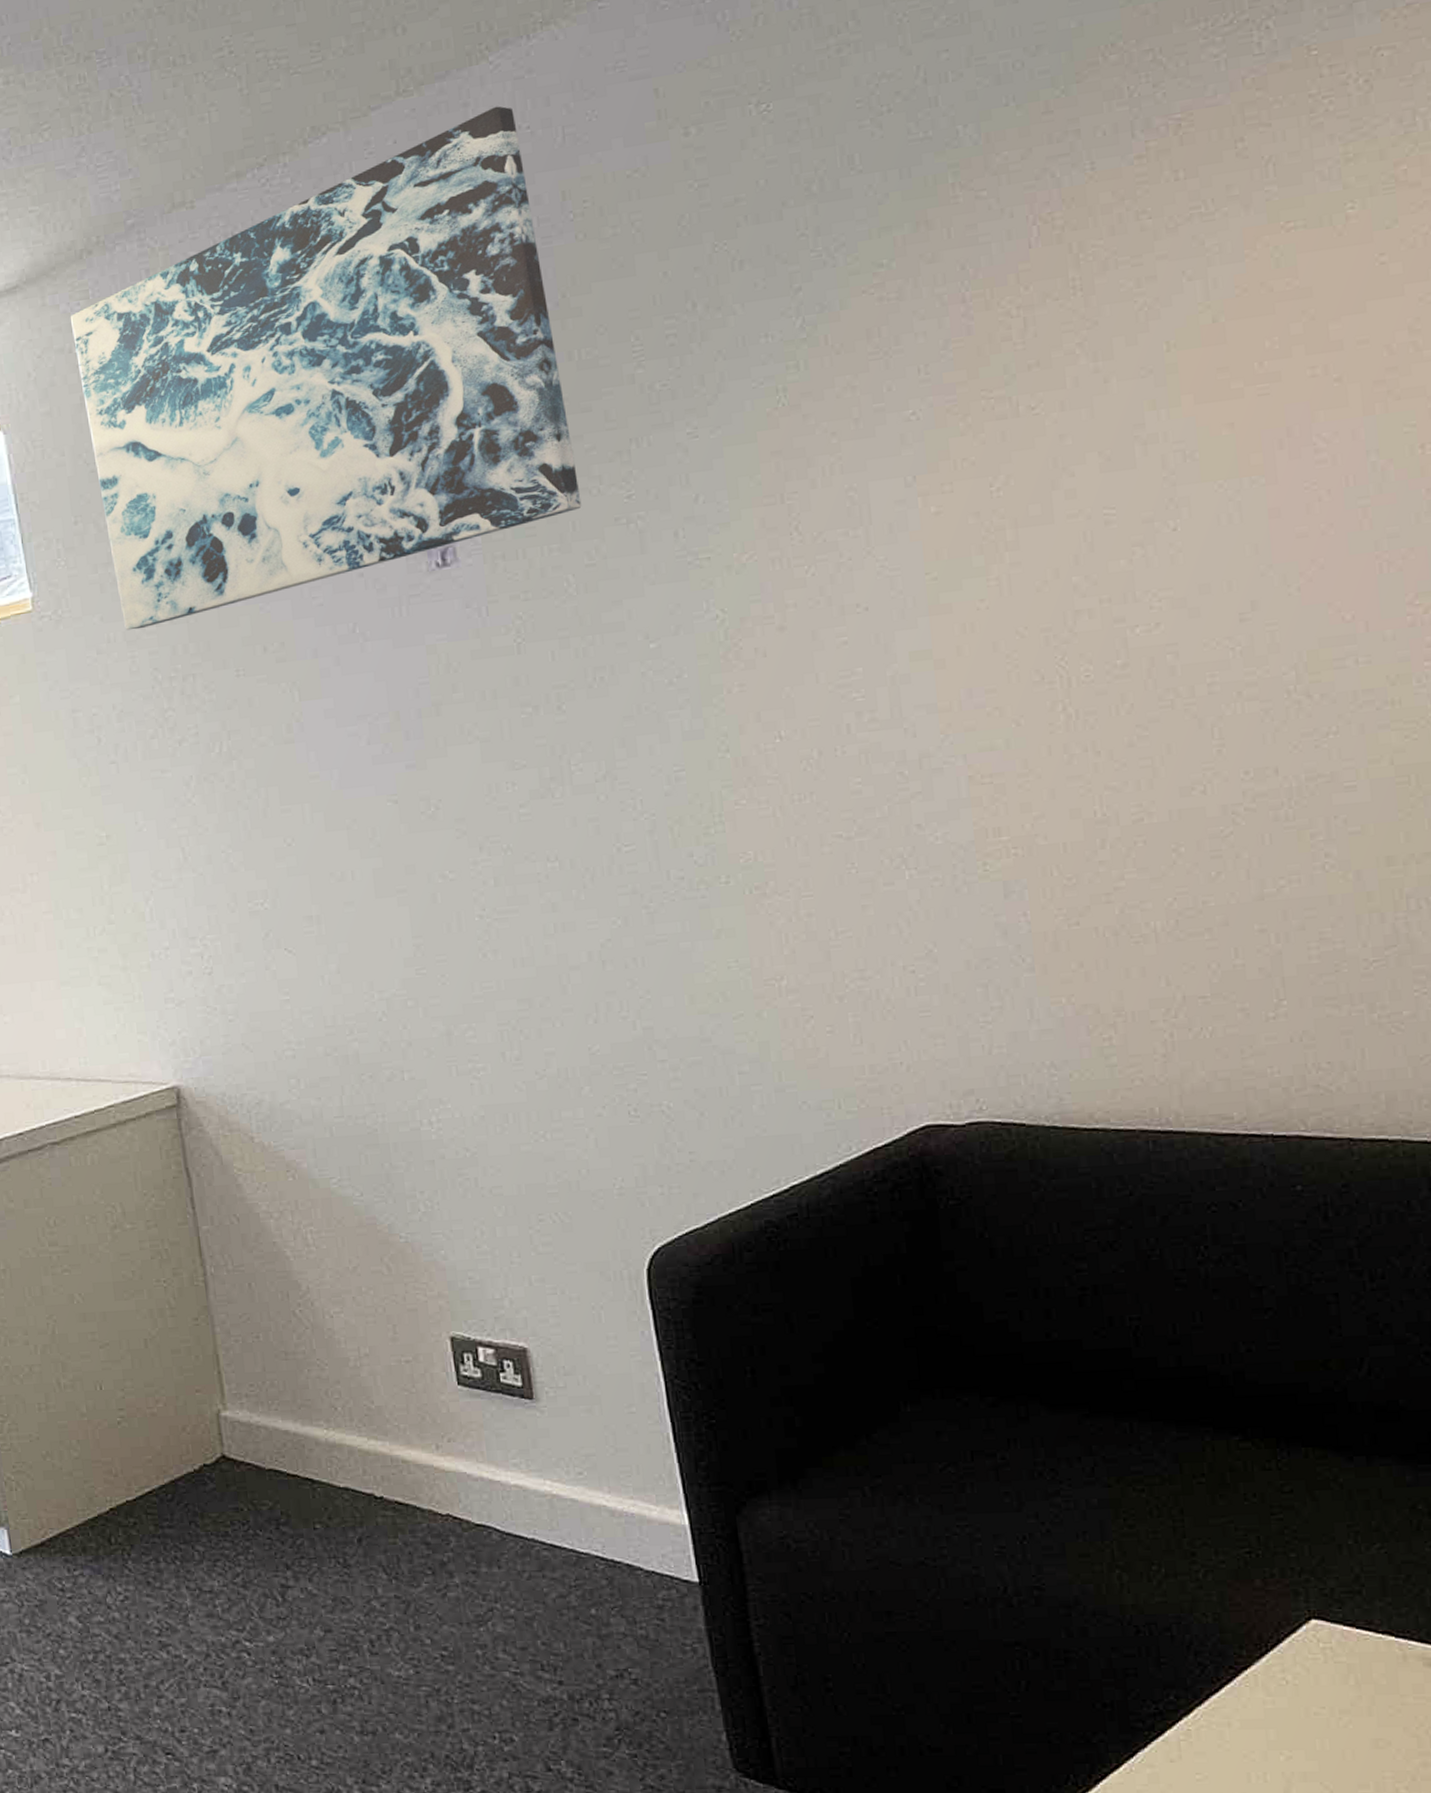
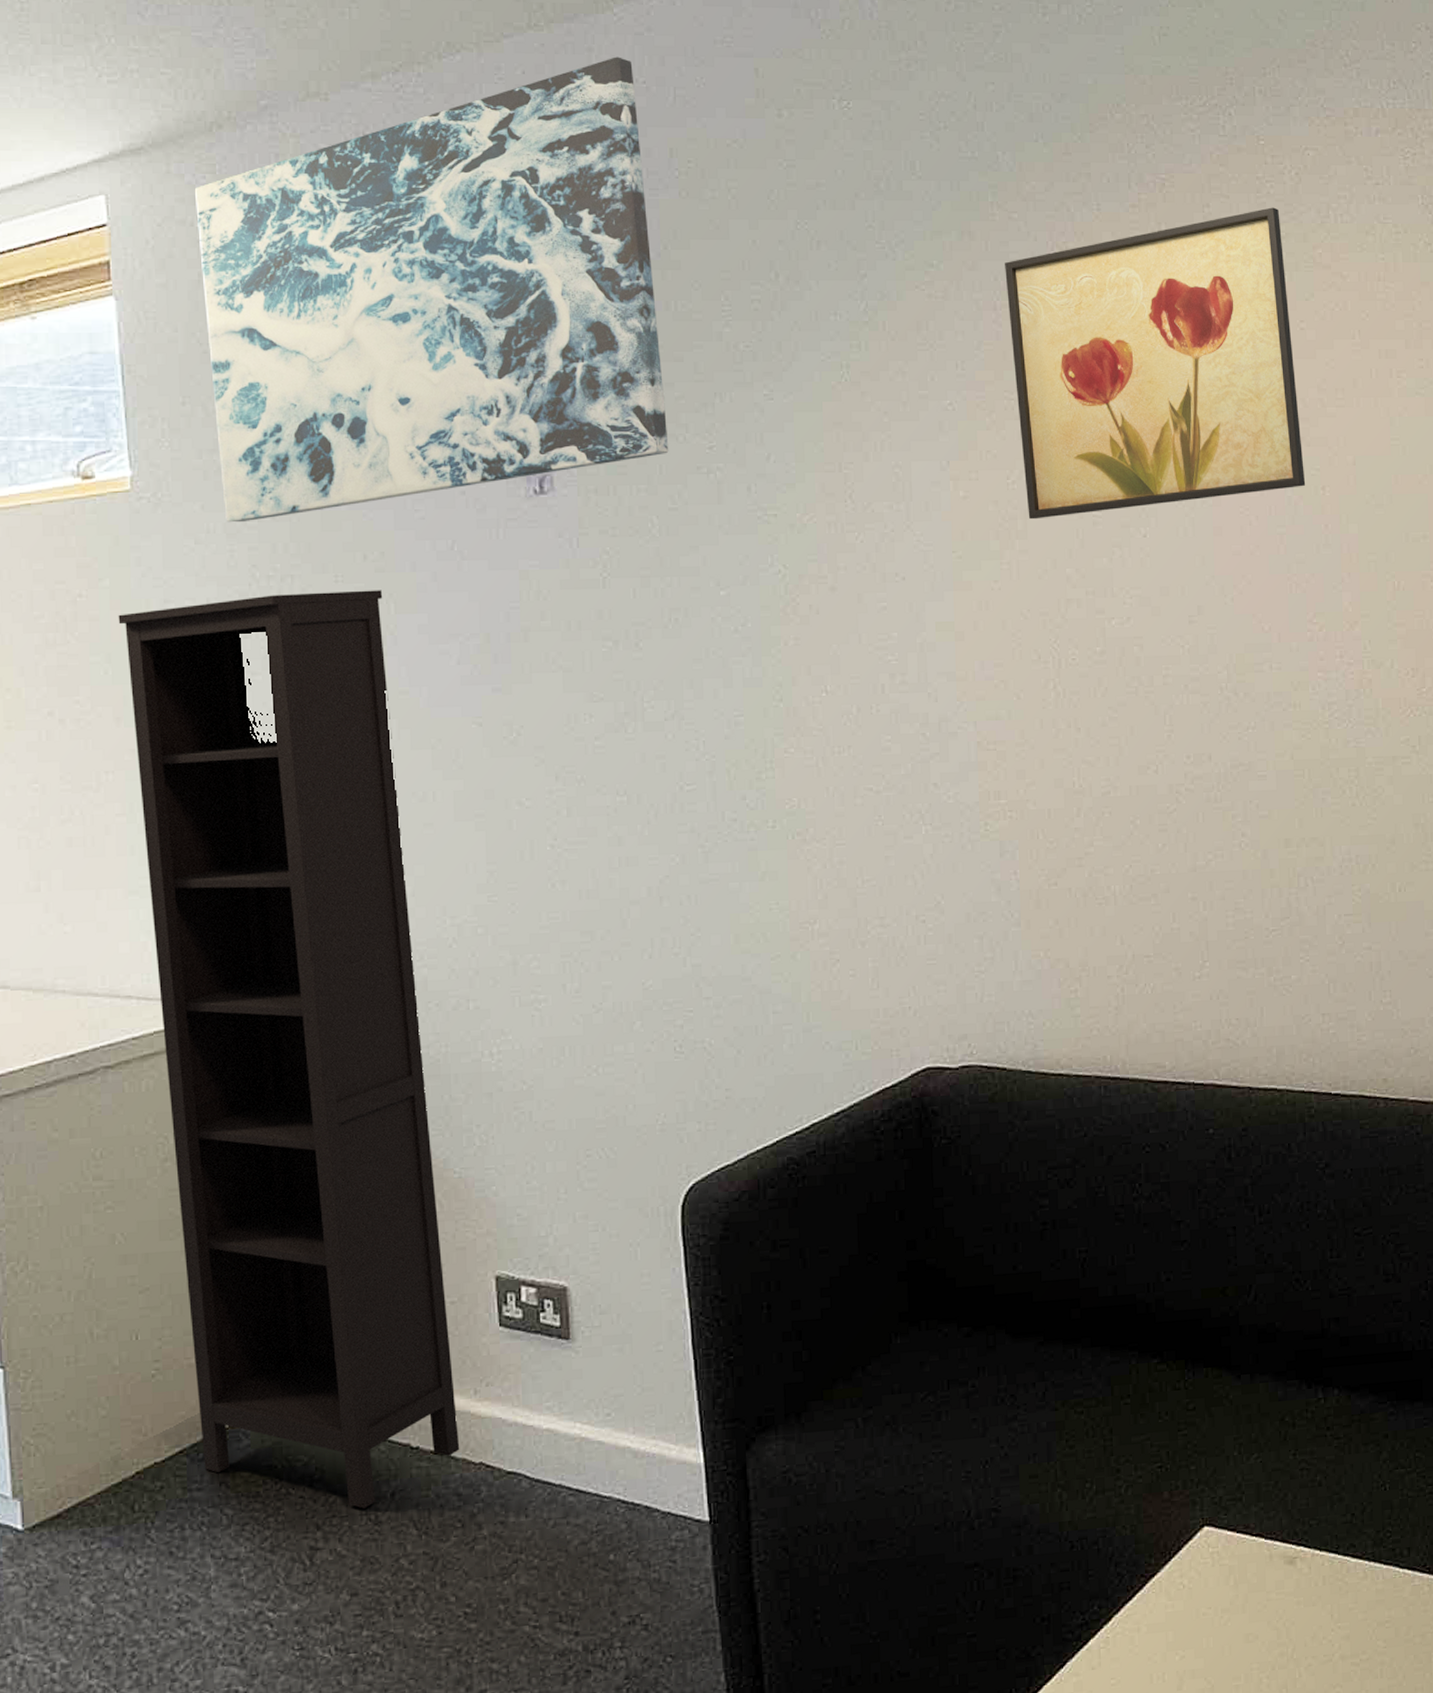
bookcase: none [30,679,425,1552] -> present [118,590,460,1509]
wall art: none [973,126,1397,528] -> present [1005,207,1306,520]

